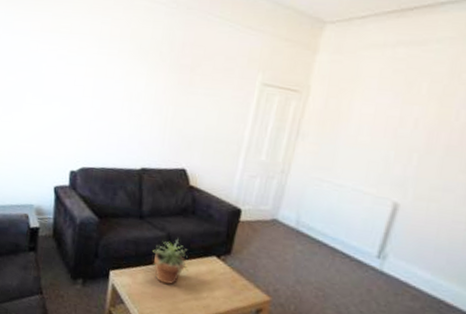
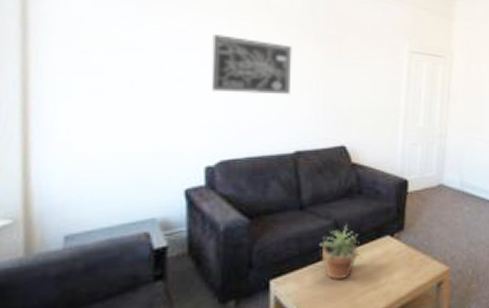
wall art: none [80,60,149,118] -> present [211,34,292,95]

